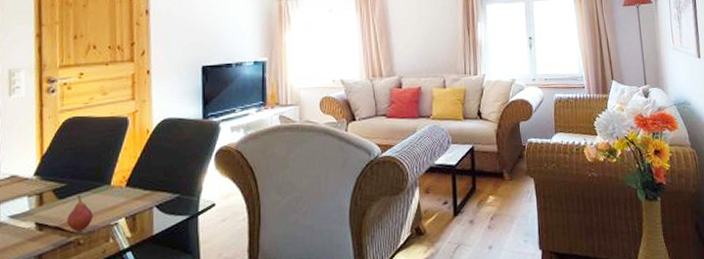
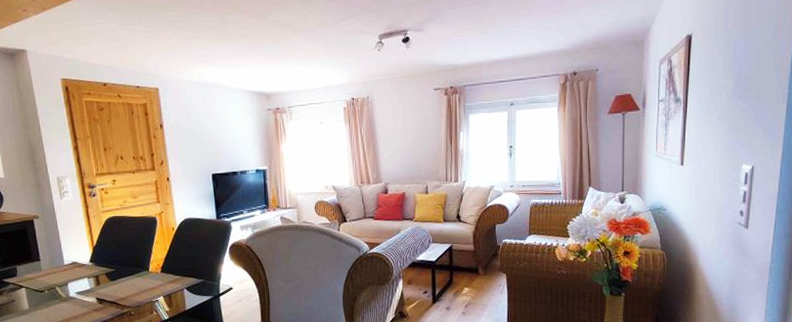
fruit: present [66,193,93,231] -> none [119,276,139,305]

